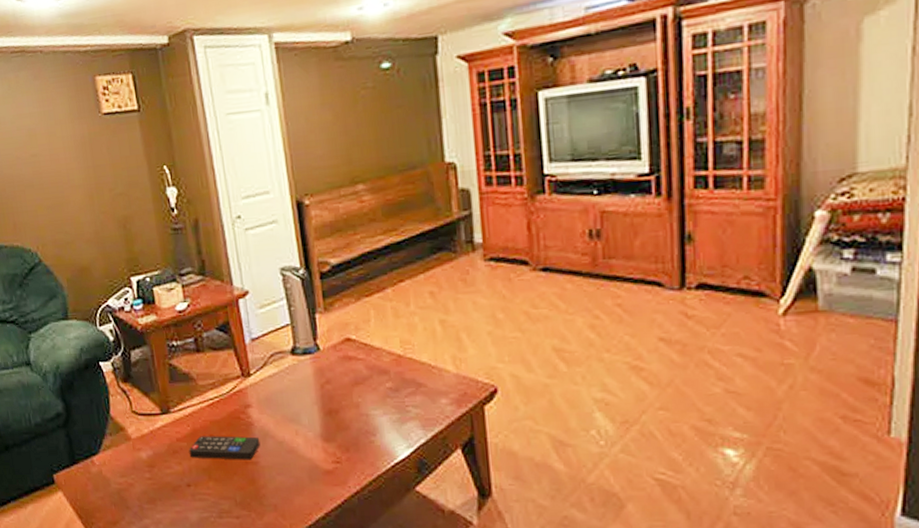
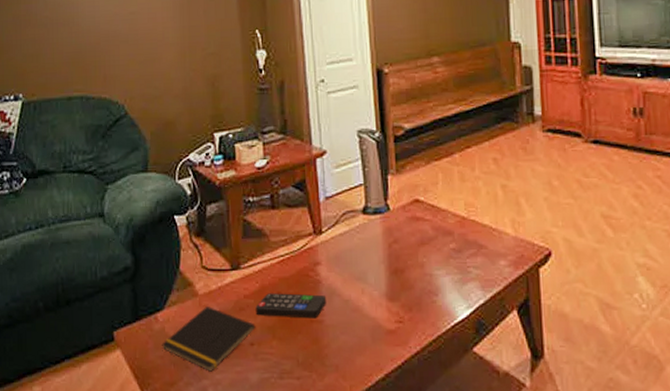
notepad: none [101,450,191,512] -> present [162,307,256,372]

